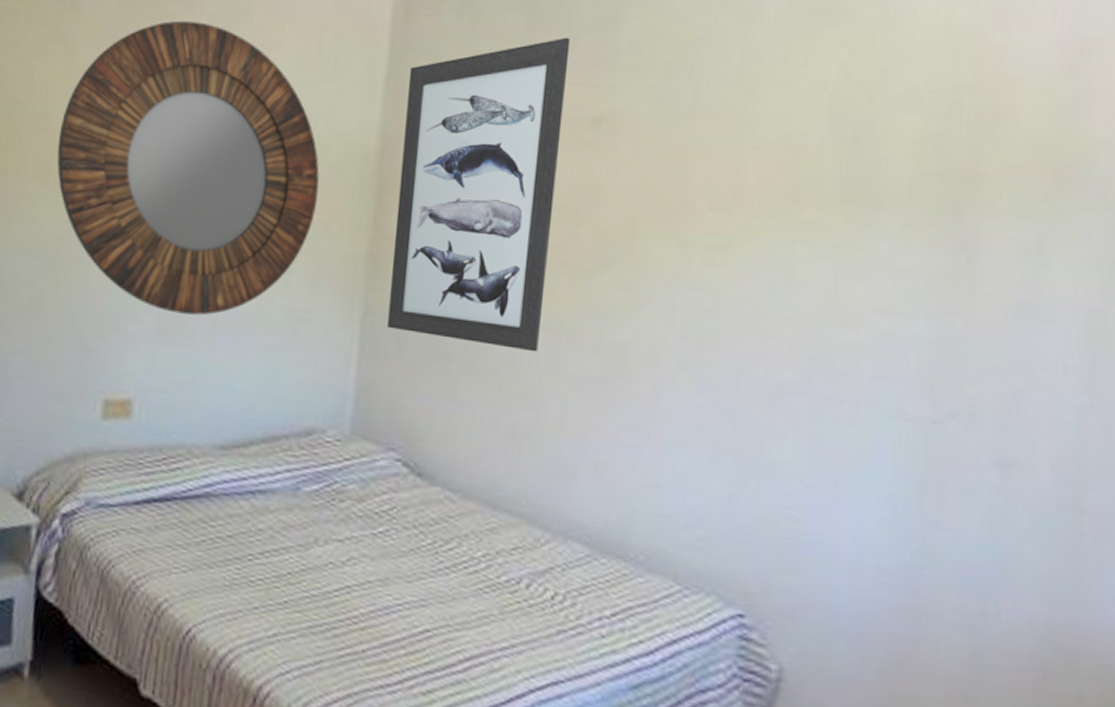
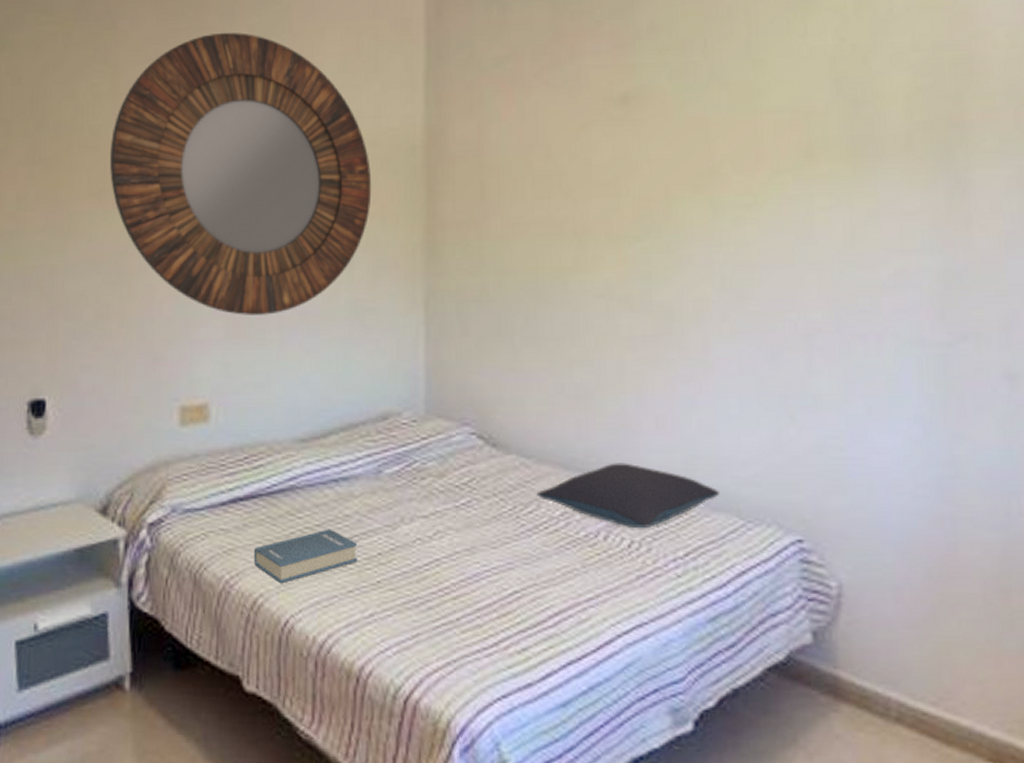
book: none [161,541,268,592] -> present [253,529,358,584]
wall art: present [387,37,571,352] -> none [447,23,594,318]
pillow: none [458,508,657,582] -> present [536,463,719,529]

